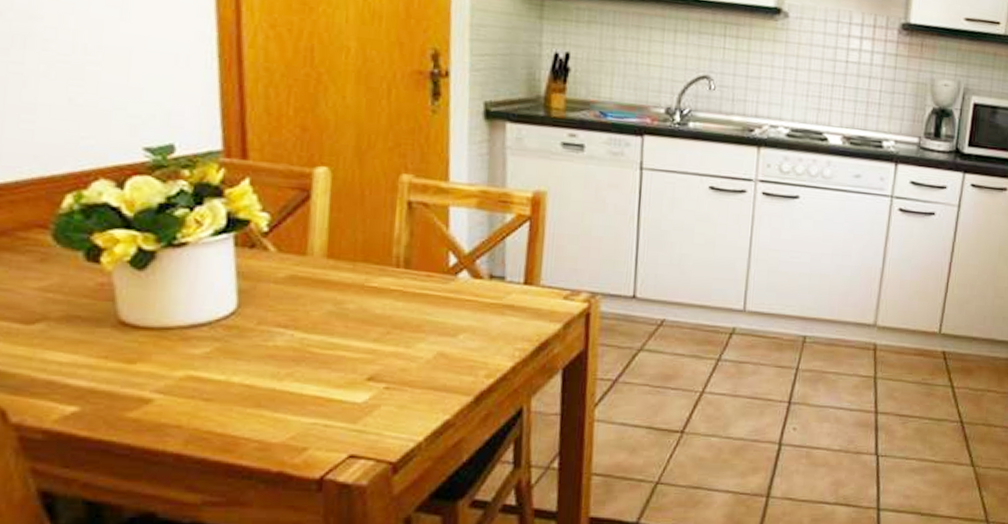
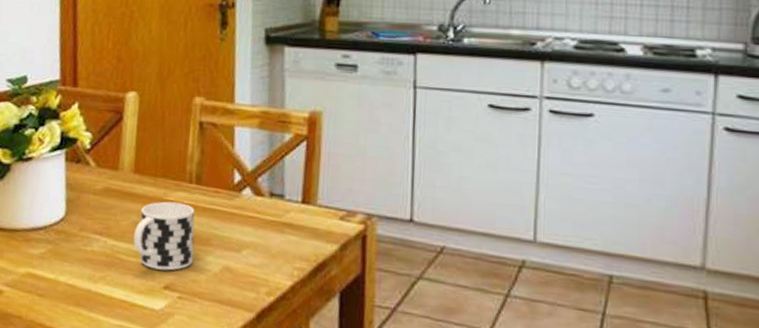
cup: none [328,288,404,361] -> present [133,201,195,271]

